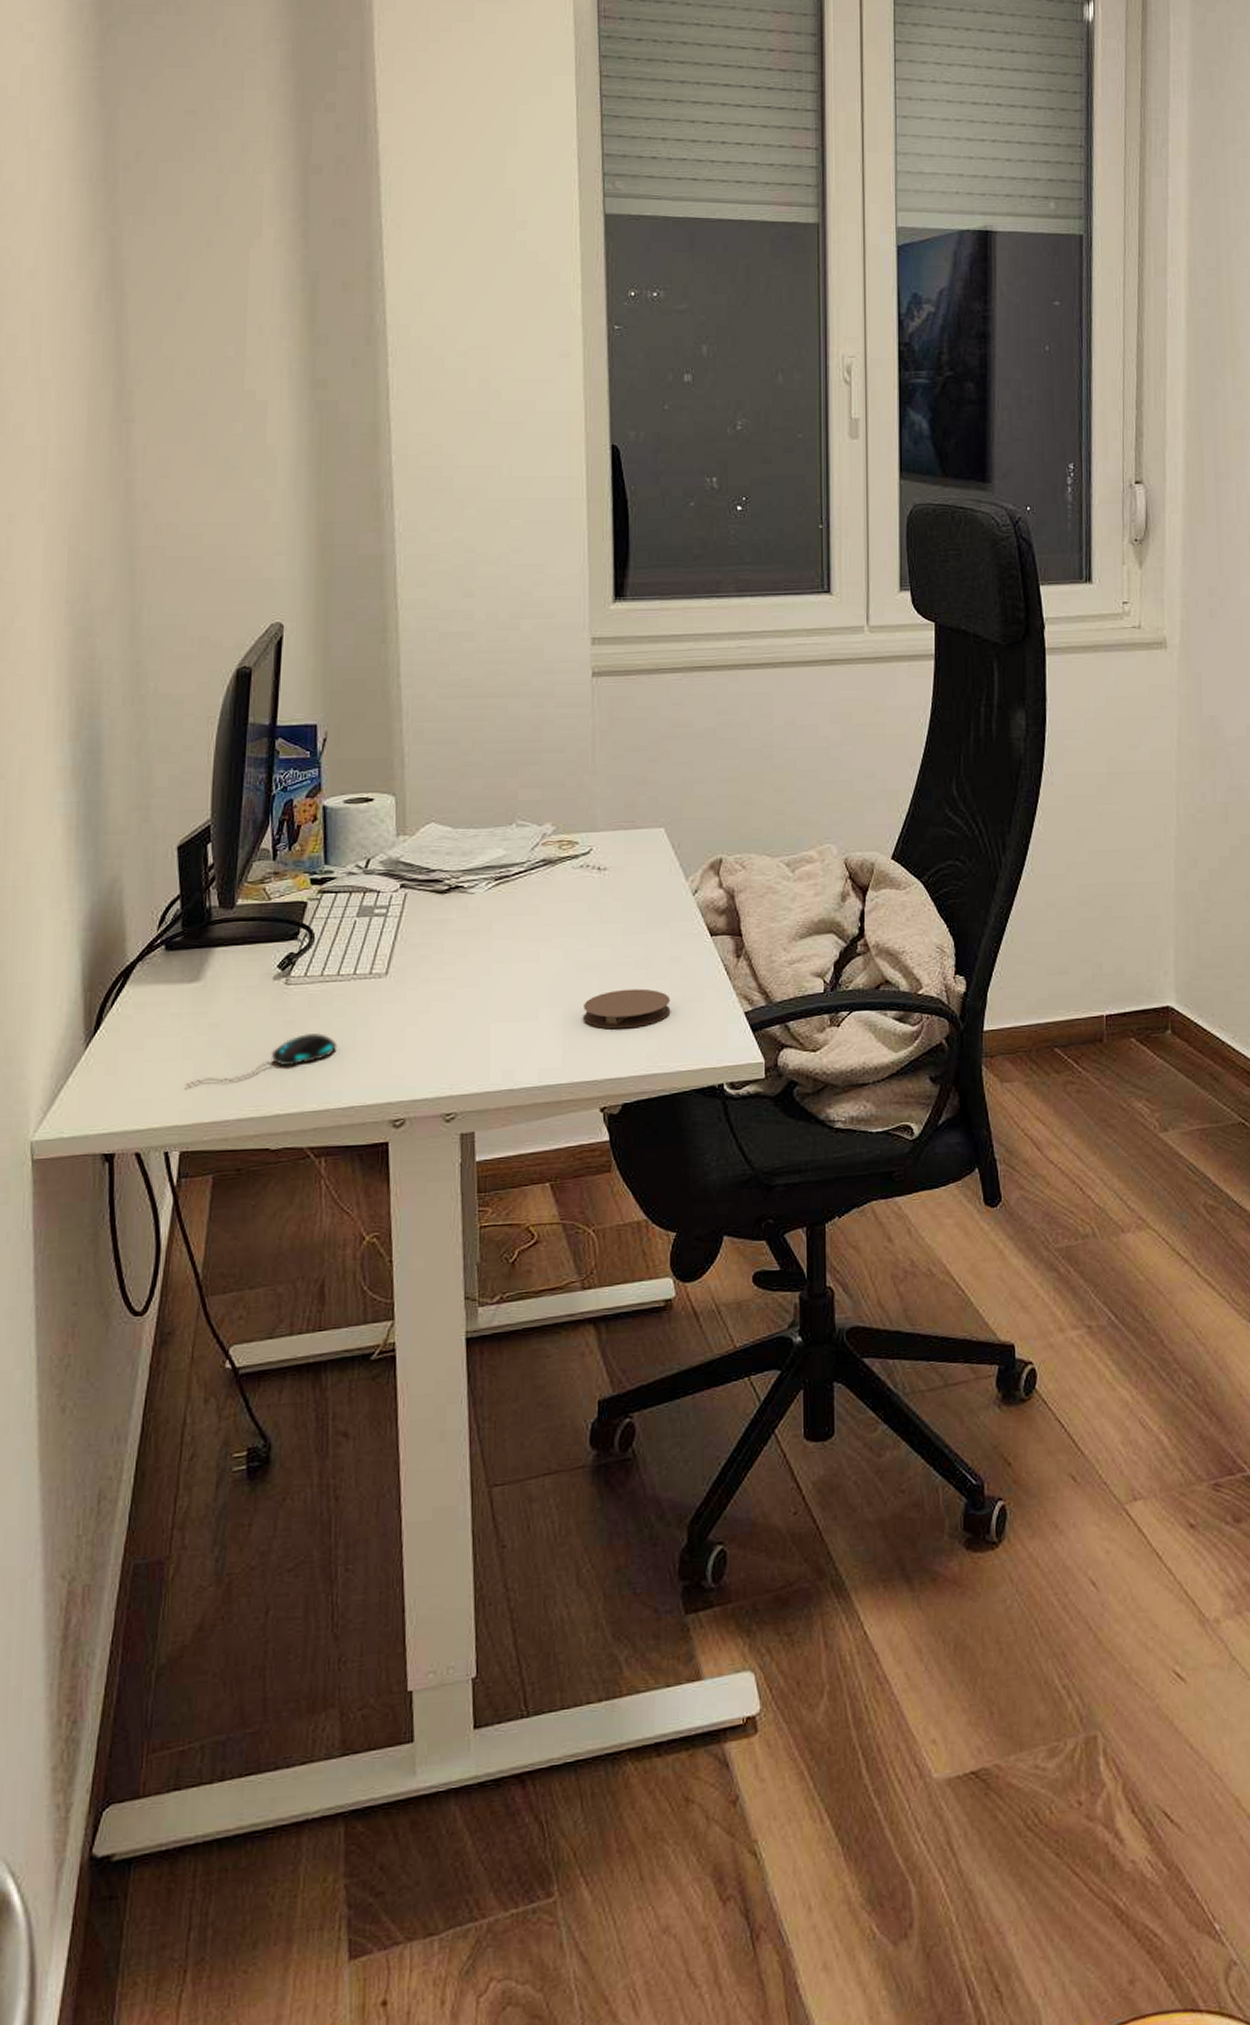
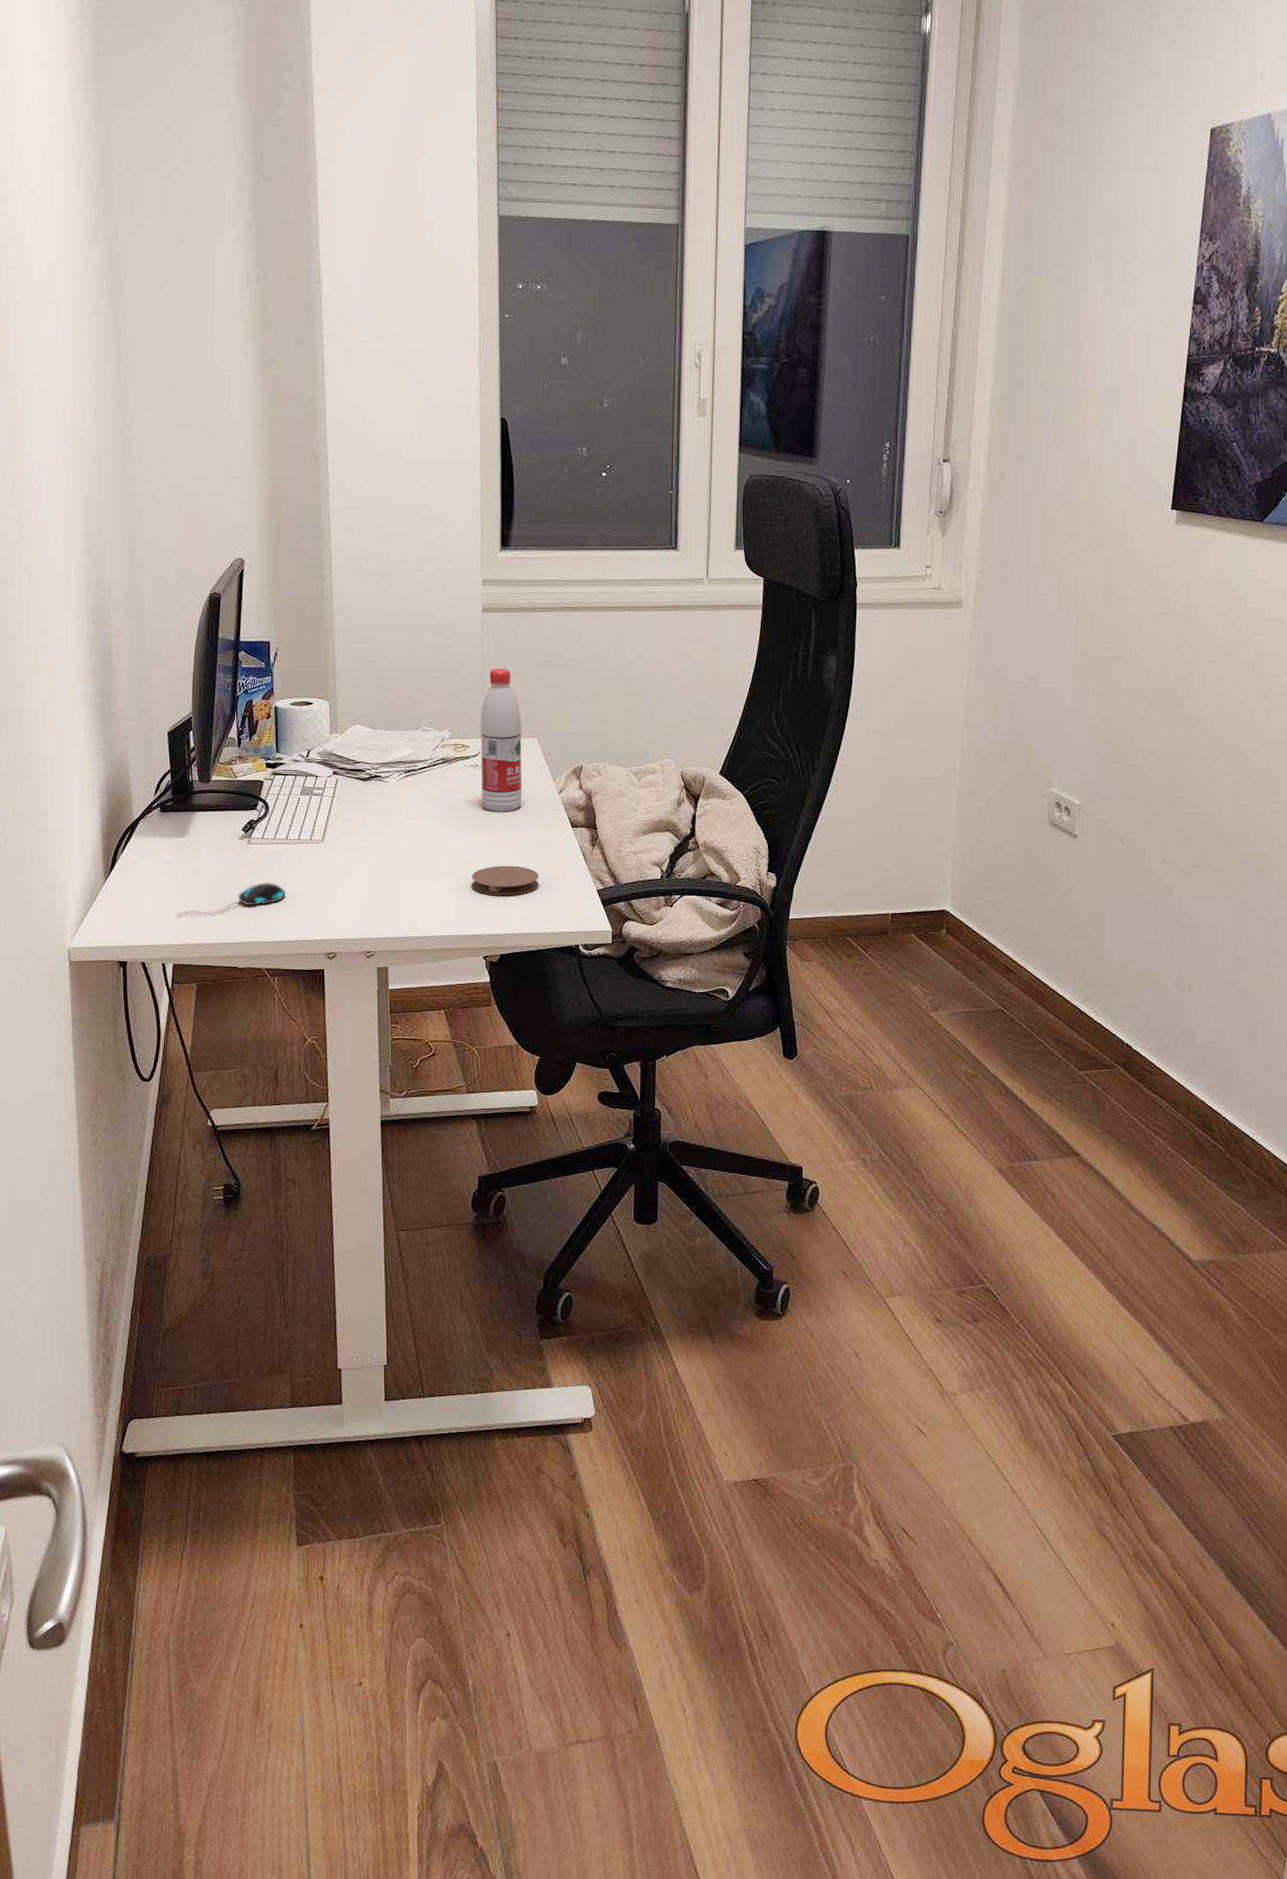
water bottle: none [591,743,647,923] -> present [480,668,522,812]

